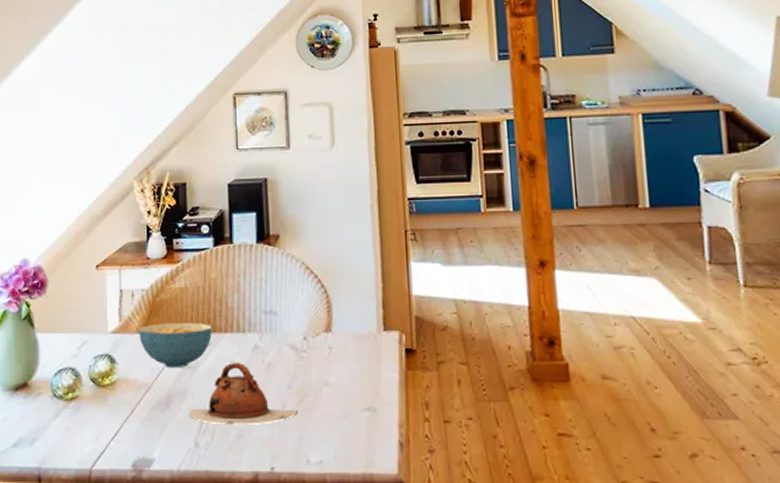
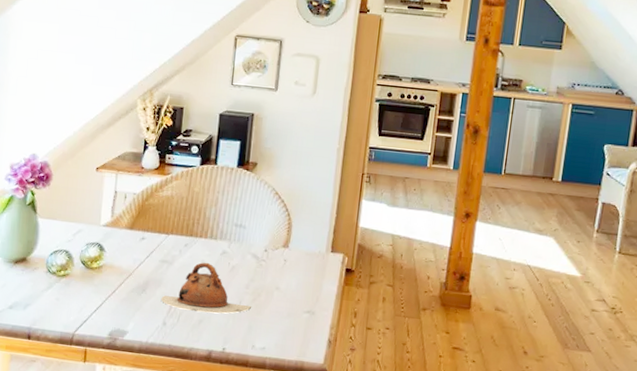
cereal bowl: present [139,323,212,367] -> none [126,223,190,261]

